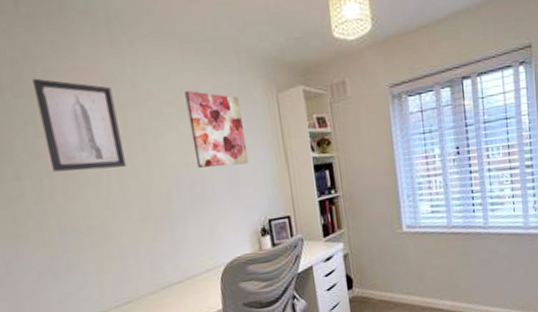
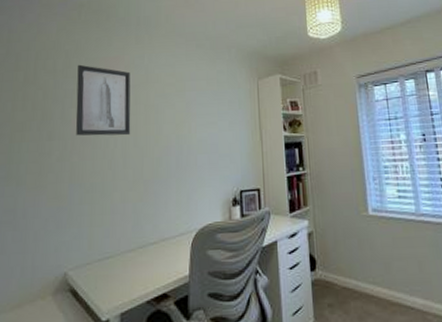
wall art: present [185,91,249,168] -> none [184,76,229,140]

